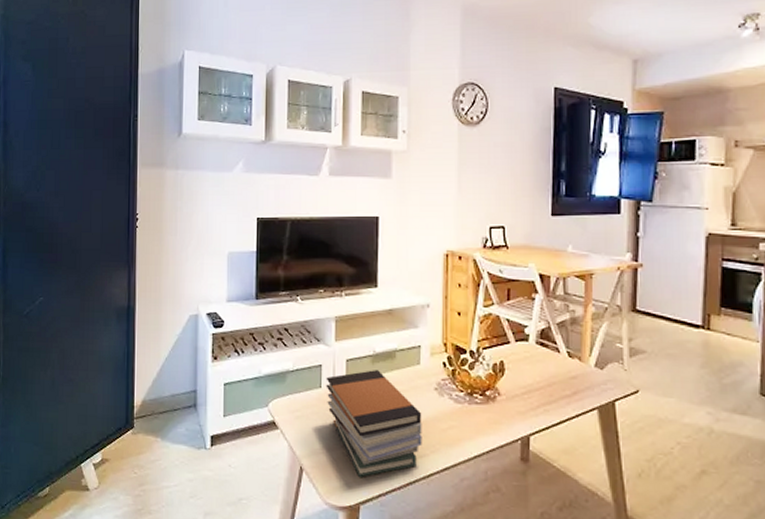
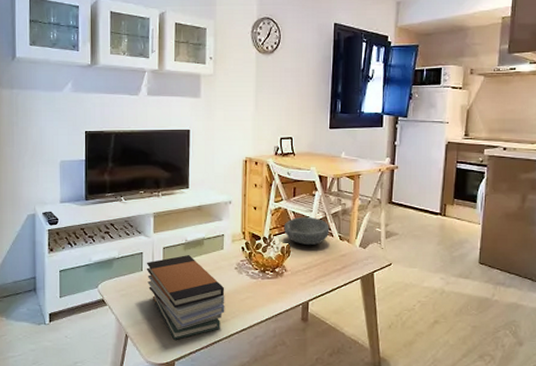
bowl: none [496,325,555,362] -> present [284,216,330,245]

